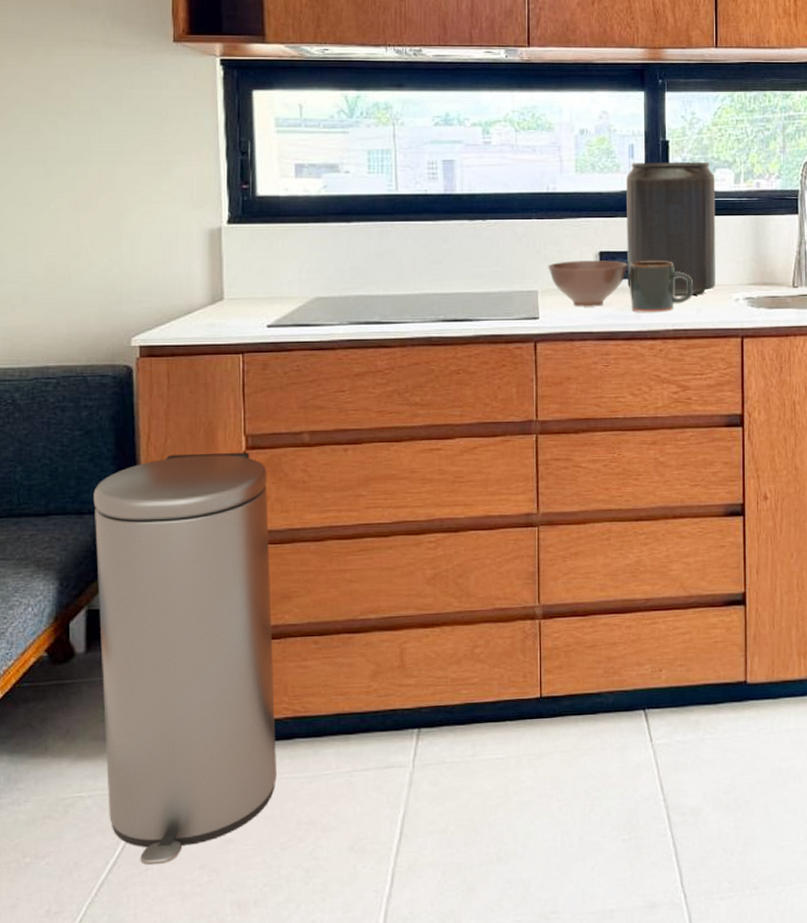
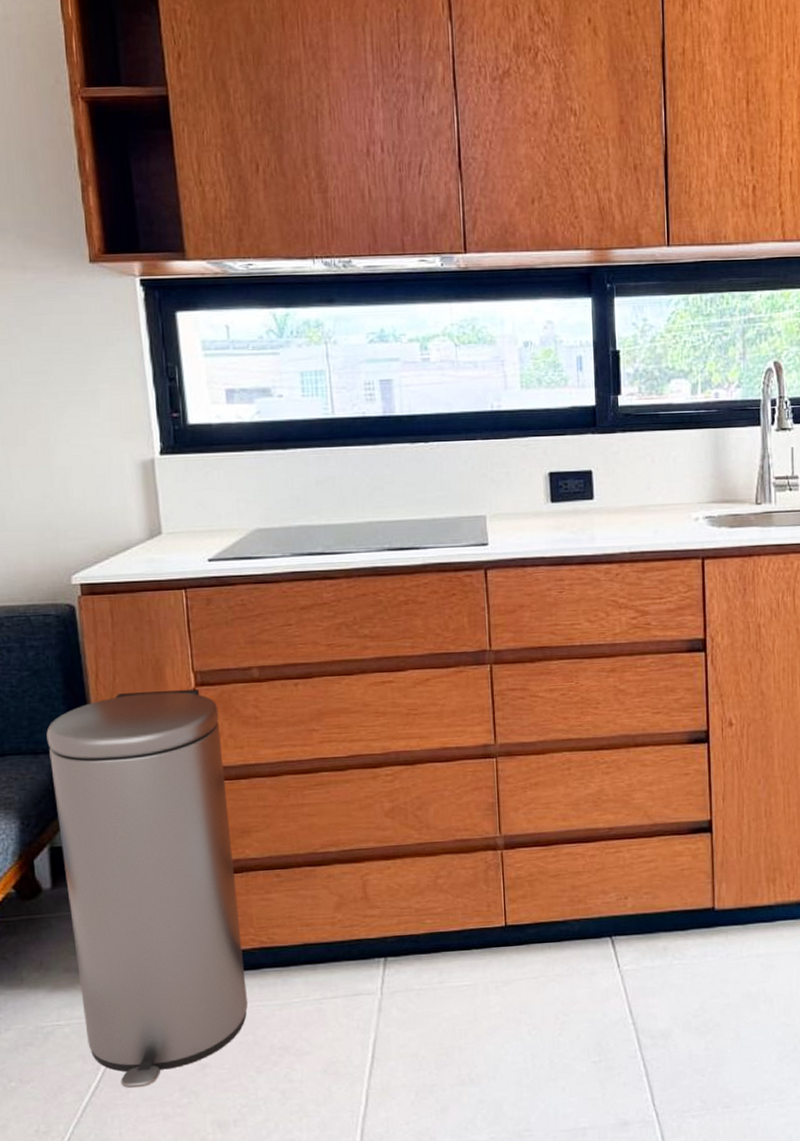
bowl: present [548,260,627,307] -> none [495,481,579,531]
soda can: present [626,161,716,297] -> none [575,372,673,518]
mug: present [629,260,693,313] -> none [581,479,649,536]

